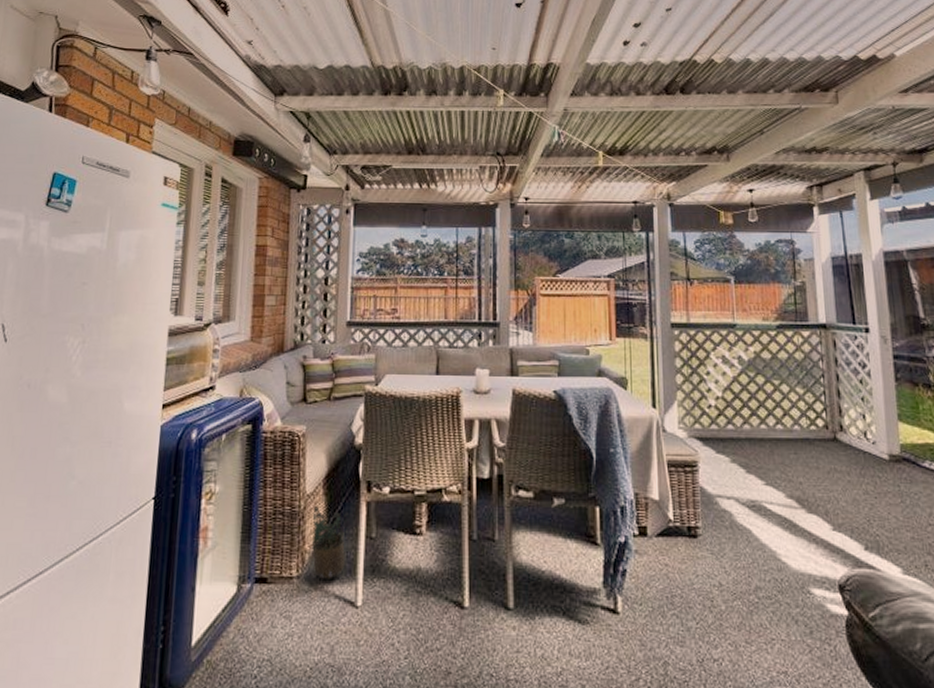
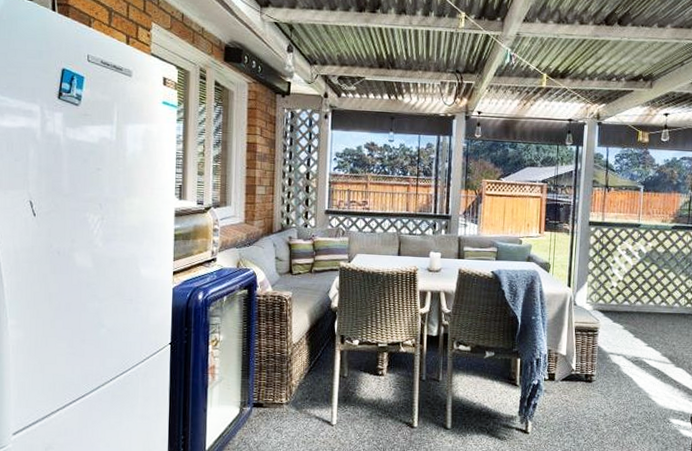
potted plant: present [311,506,349,581] -> none [297,353,326,406]

